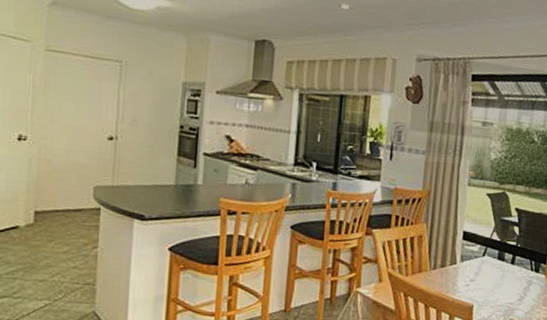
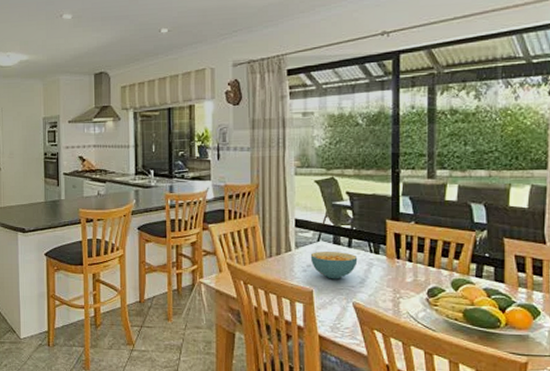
cereal bowl: none [474,266,519,296] -> present [310,252,358,279]

